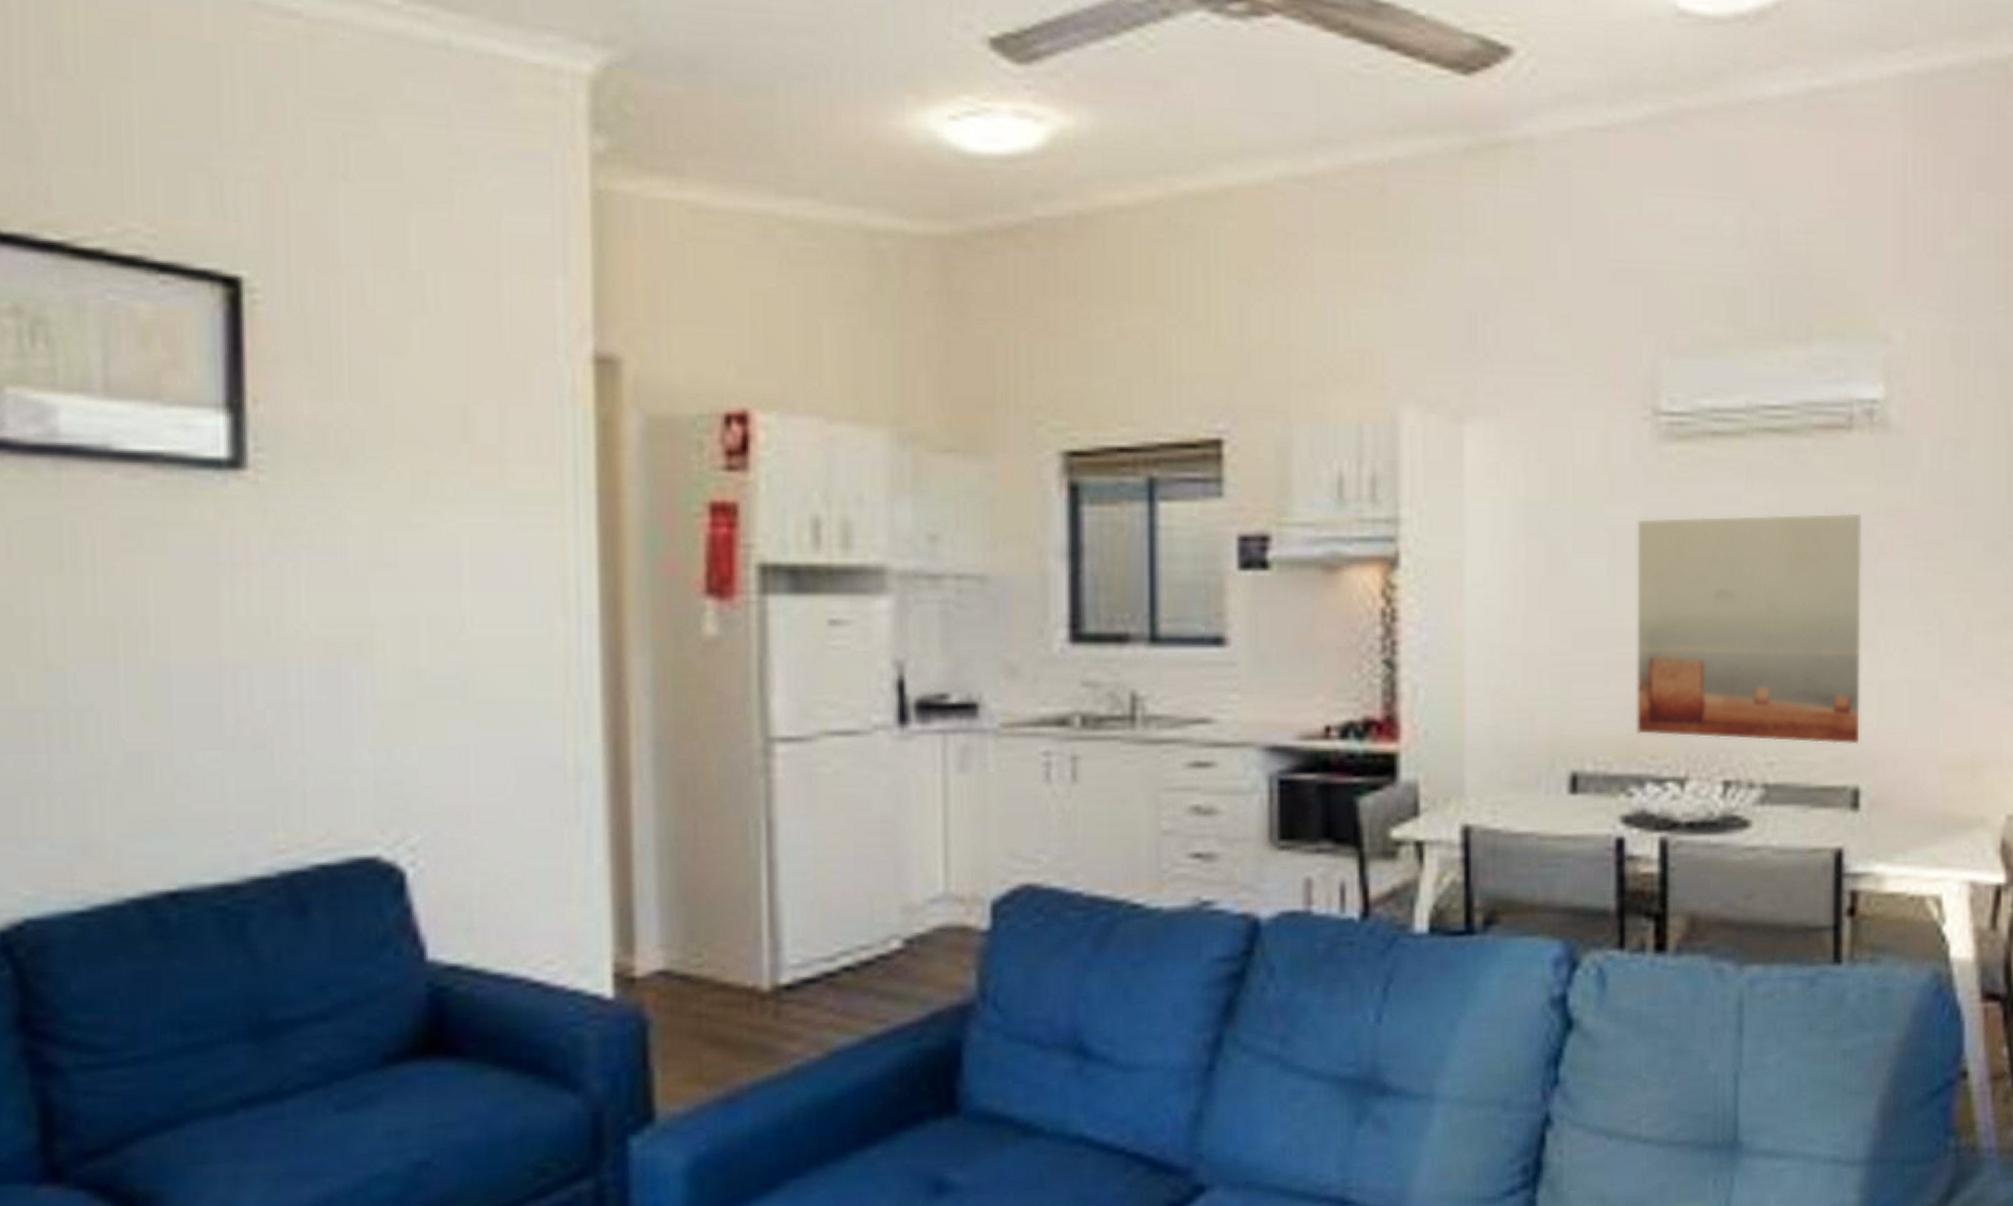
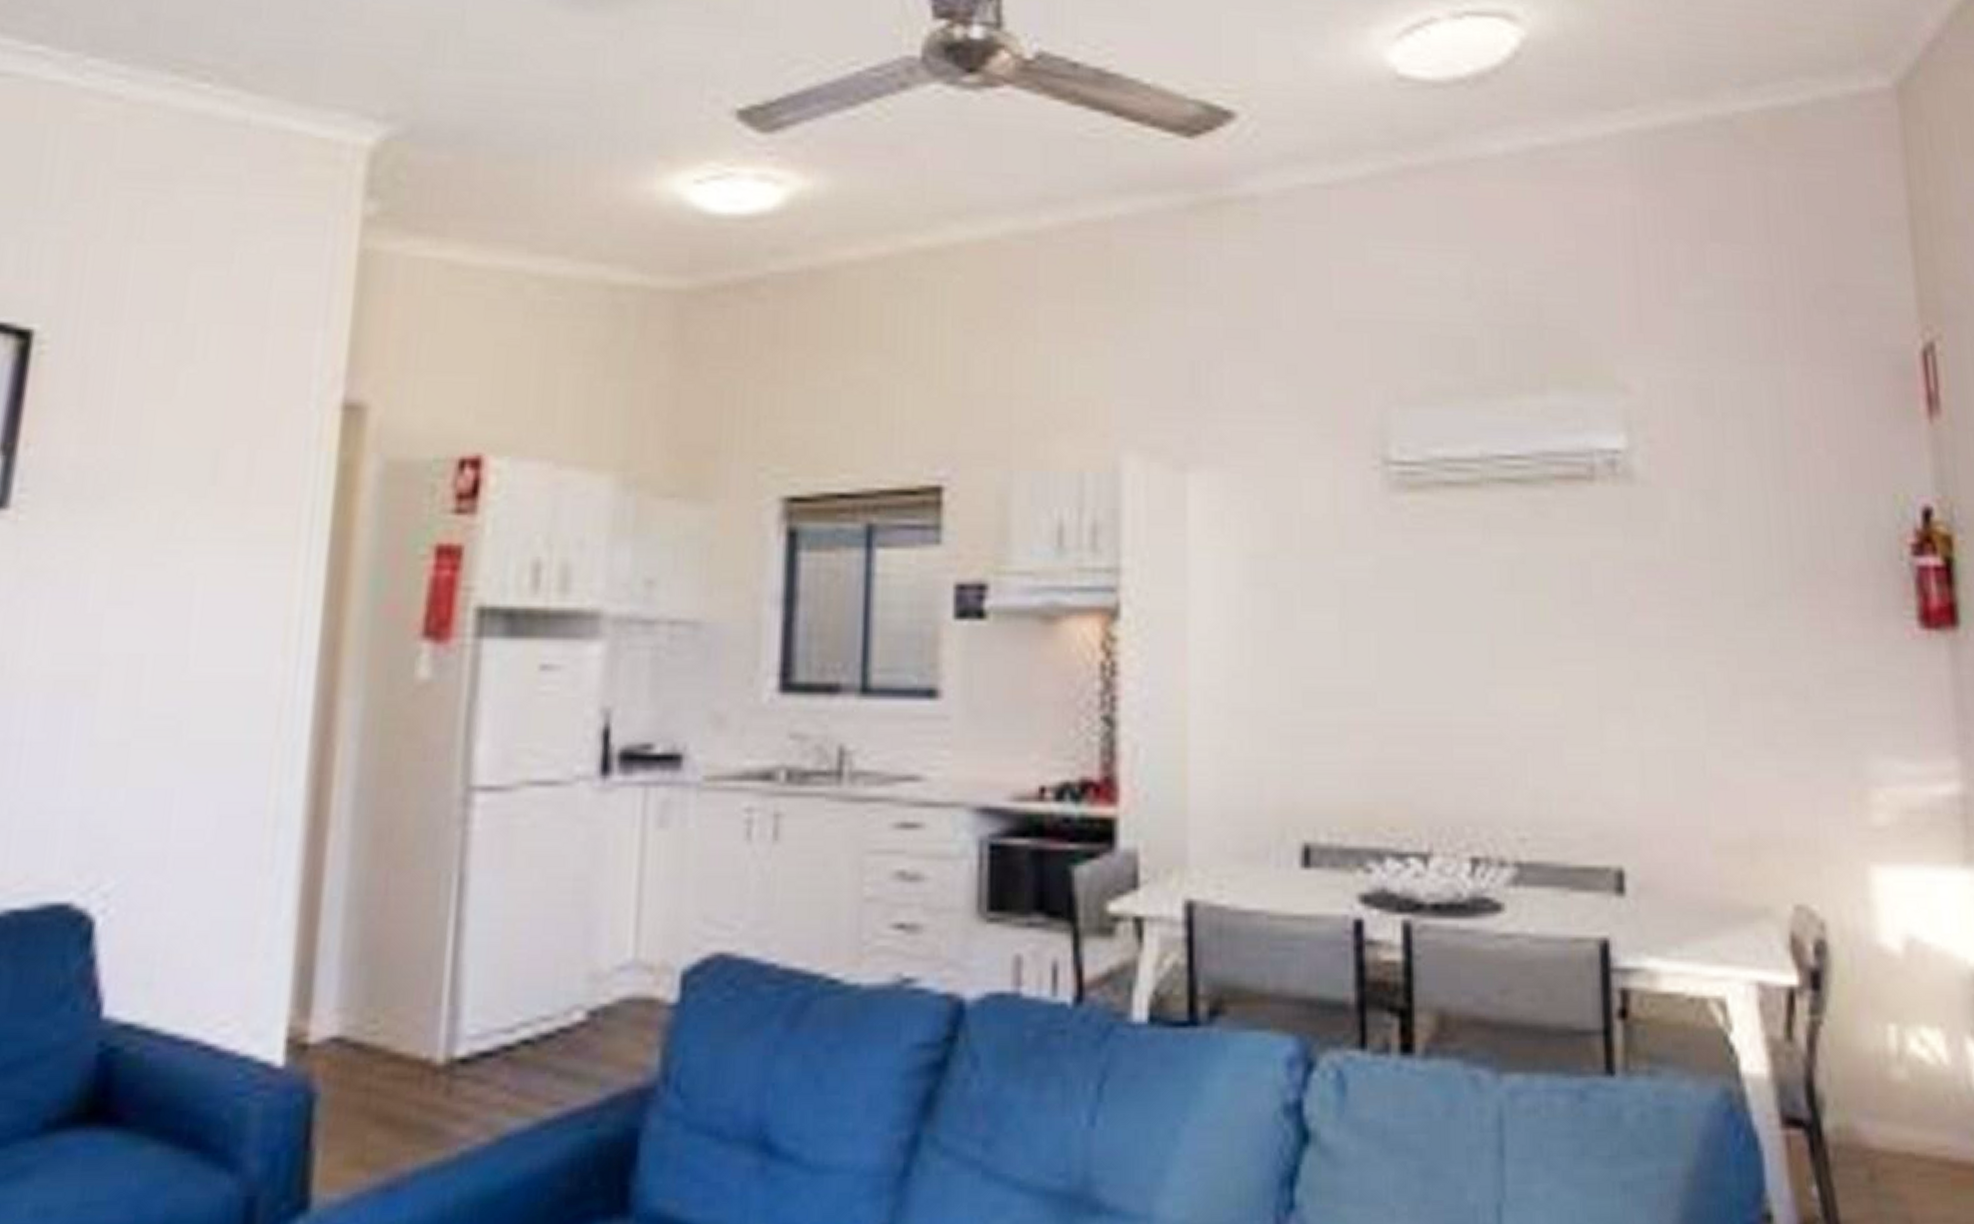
wall art: present [1637,513,1863,745] -> none [1369,567,1621,820]

